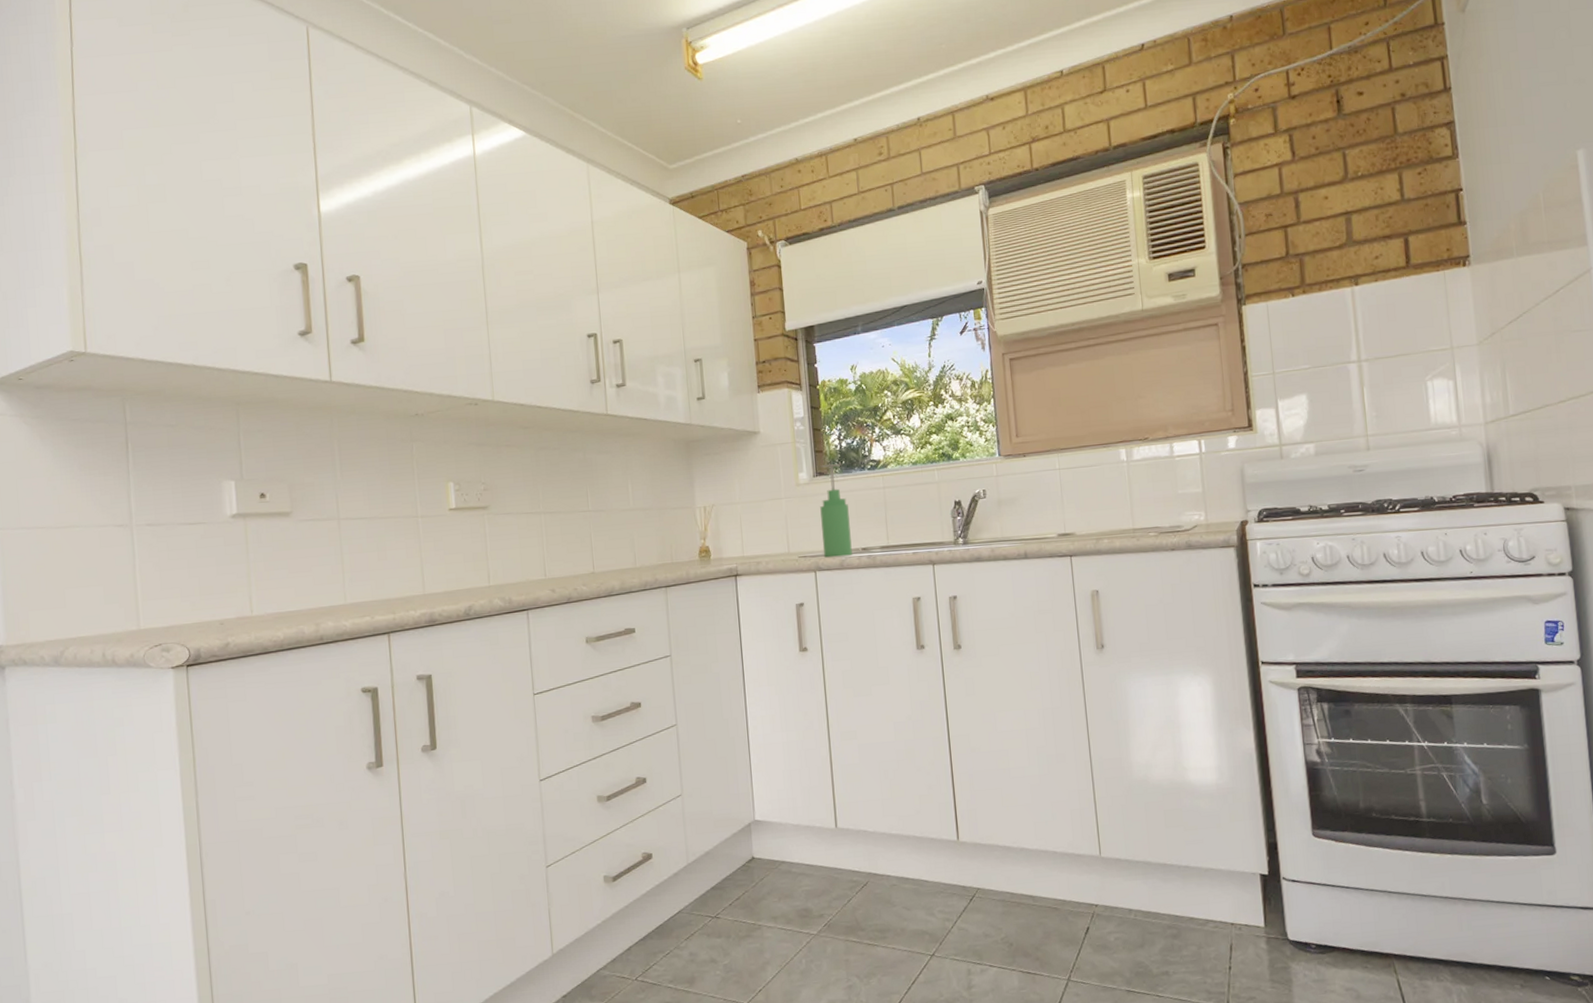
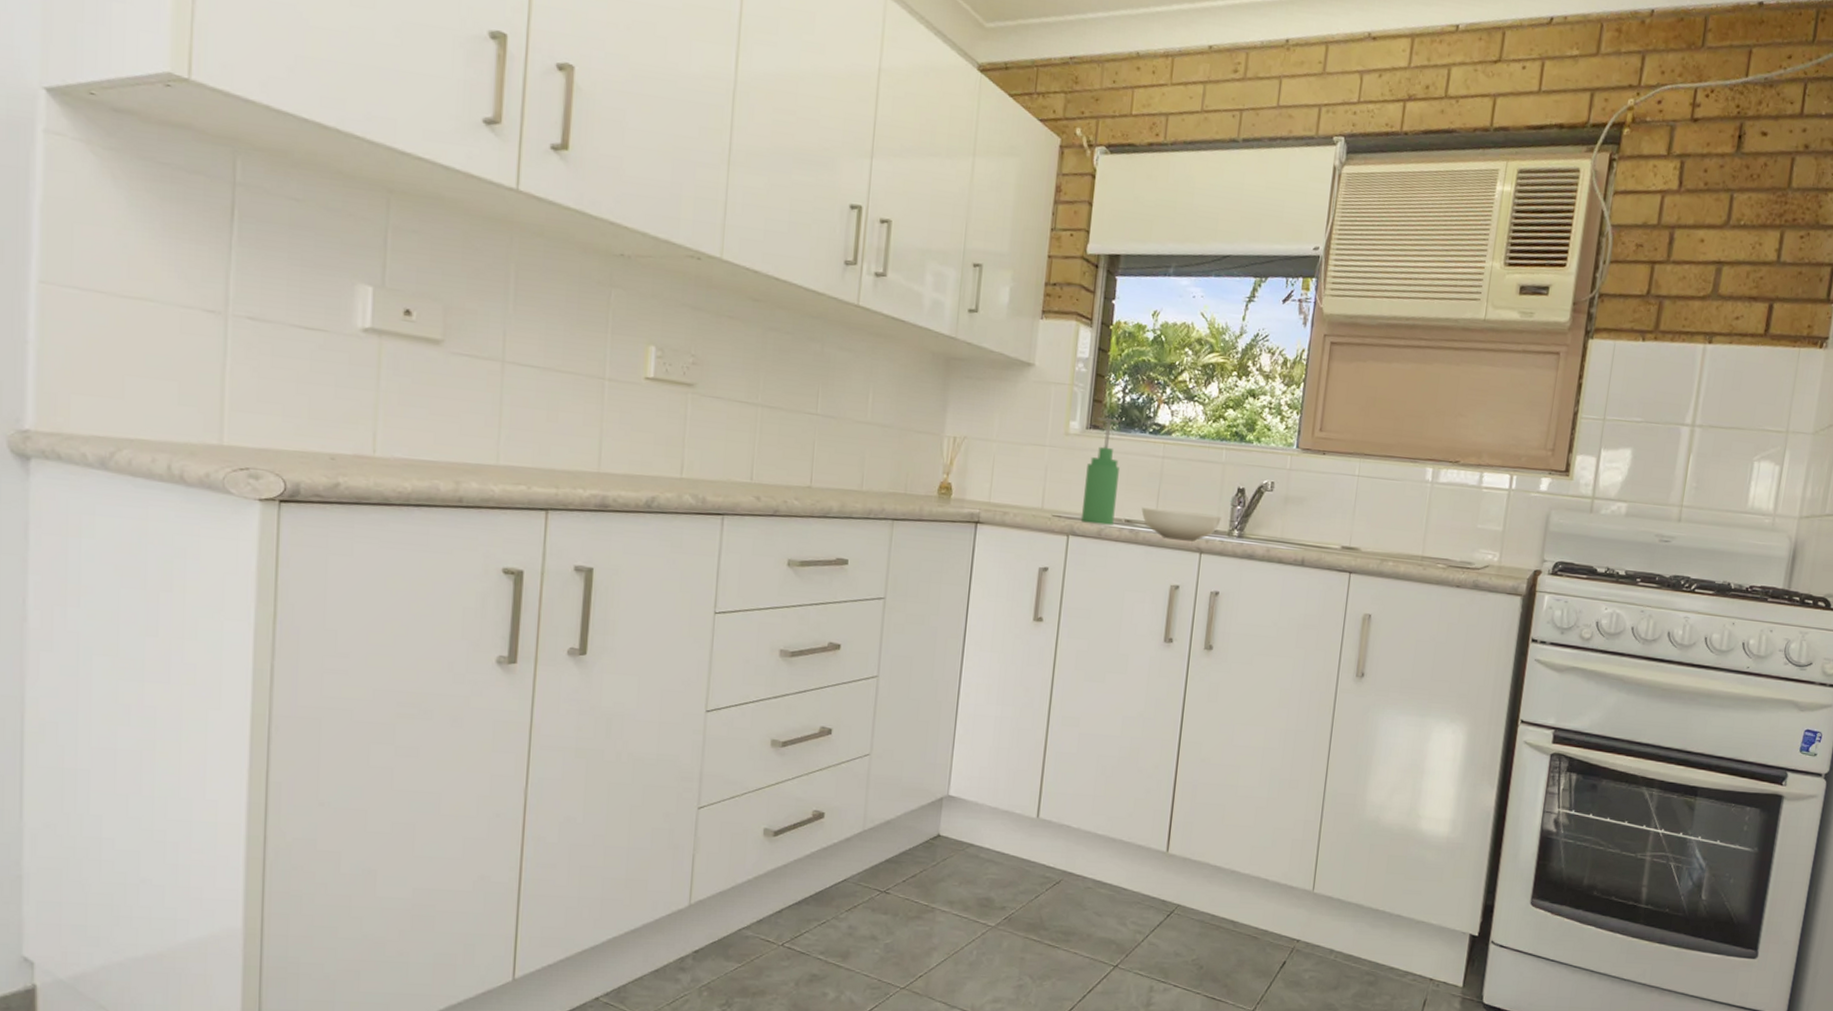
bowl: none [874,528,946,558] -> present [1141,507,1221,542]

